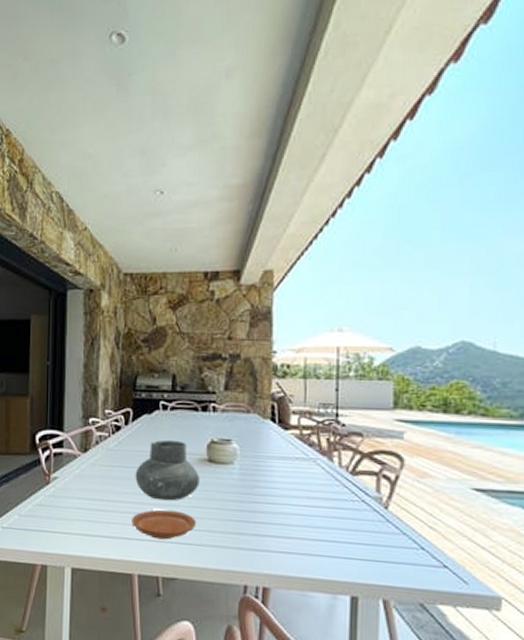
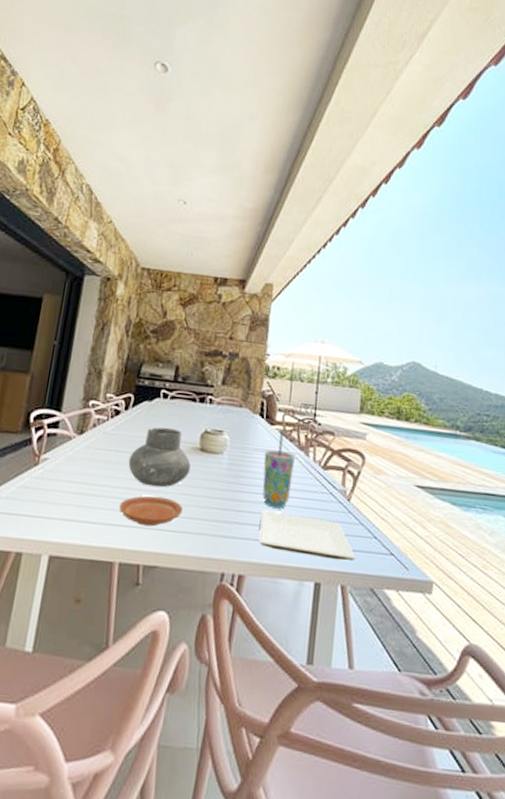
cup: none [280,434,316,519] -> present [262,429,295,509]
plate: none [281,521,399,574] -> present [259,510,356,561]

